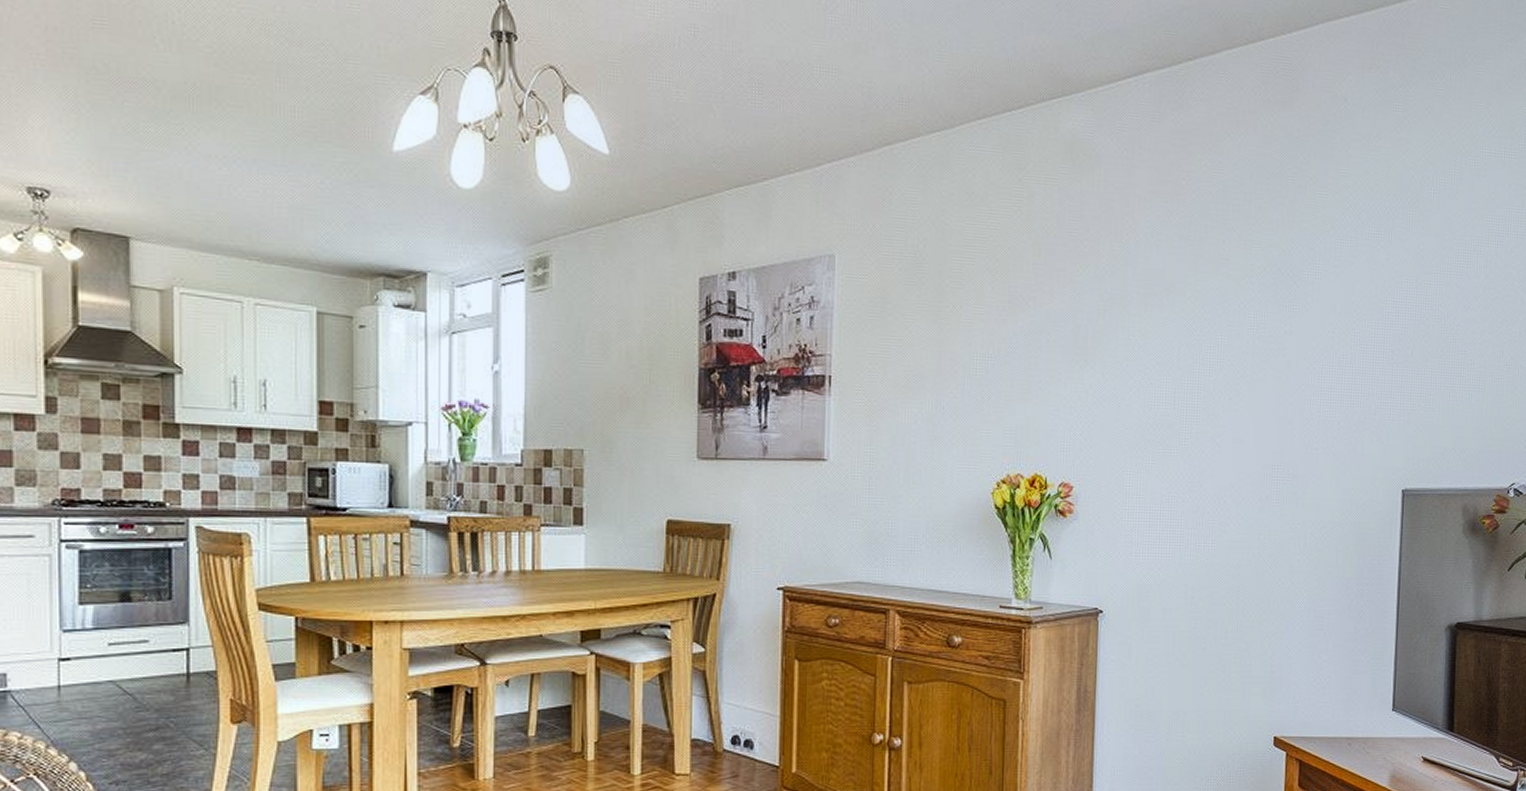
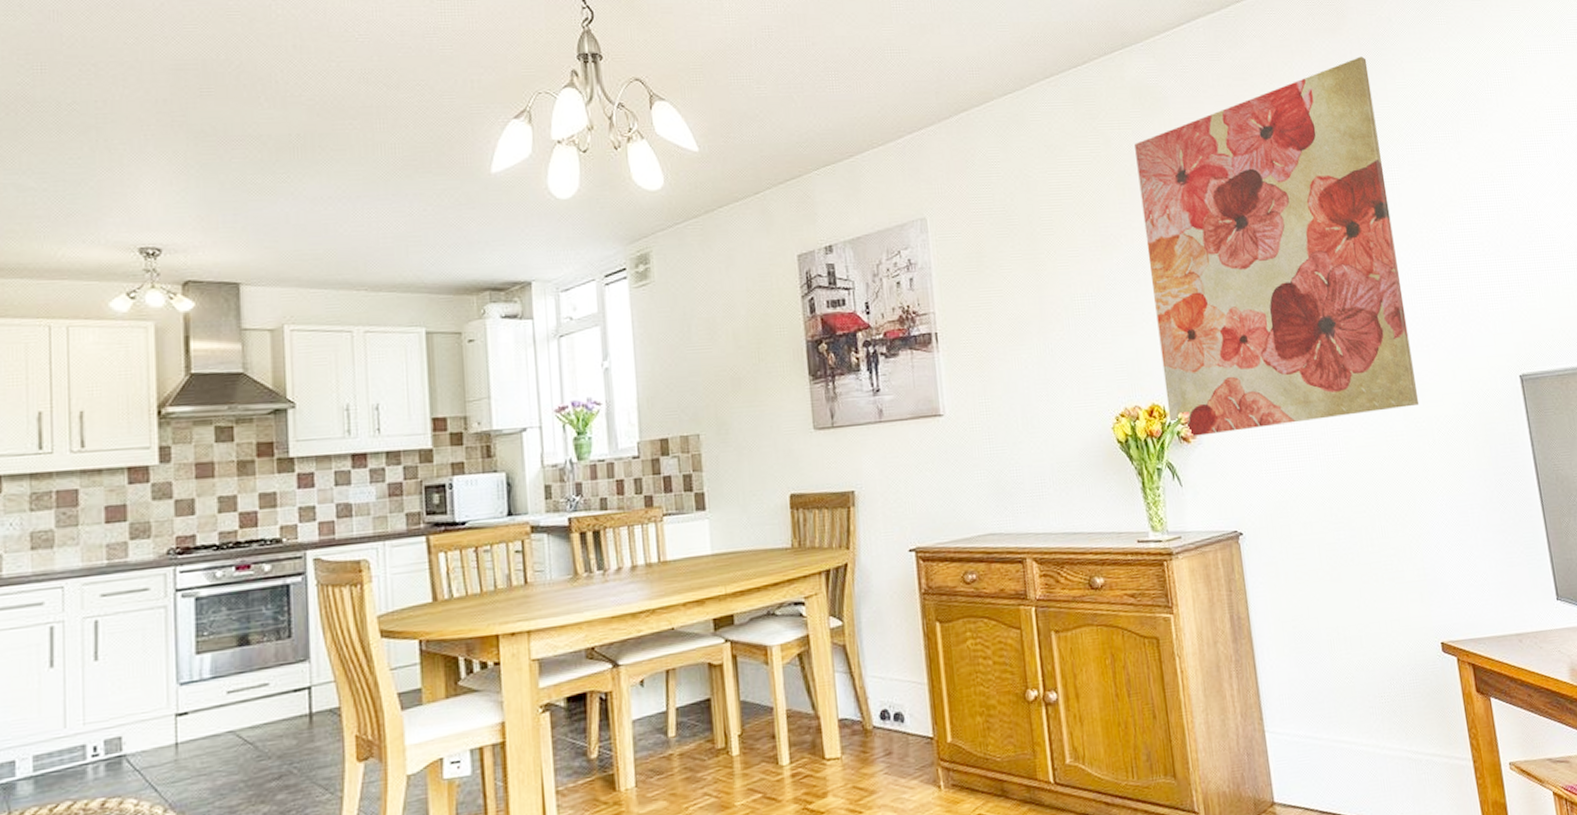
wall art: none [1049,136,1313,512] -> present [1134,56,1420,436]

